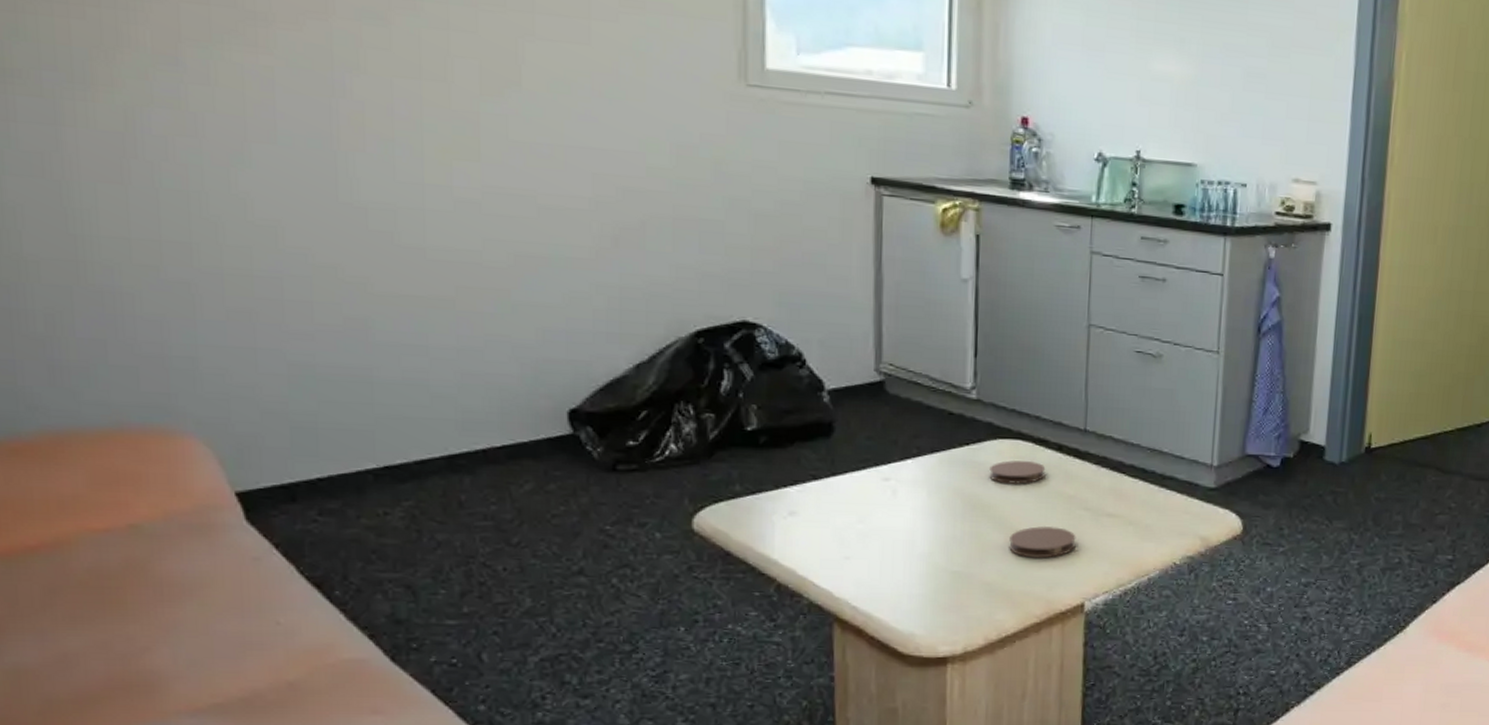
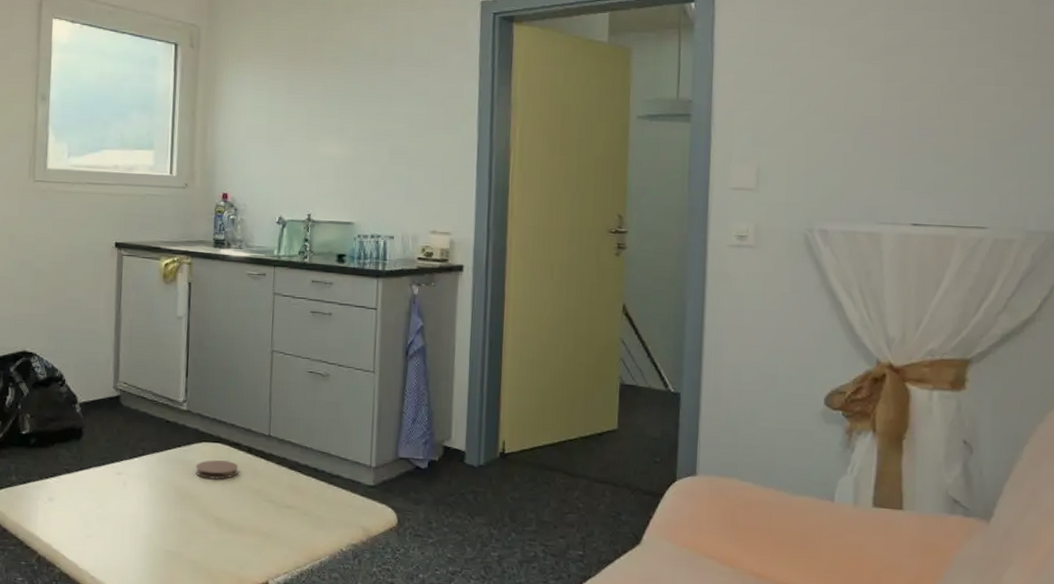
coaster: present [1009,525,1076,558] -> none [210,514,262,542]

